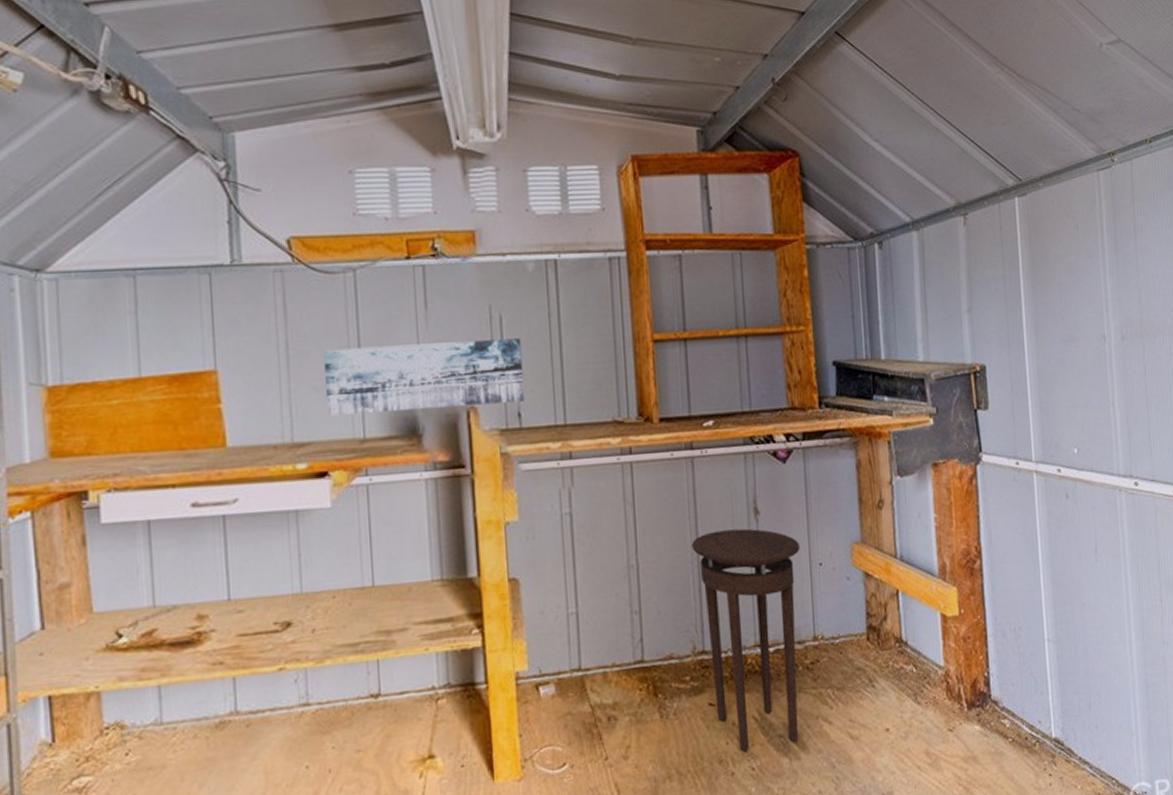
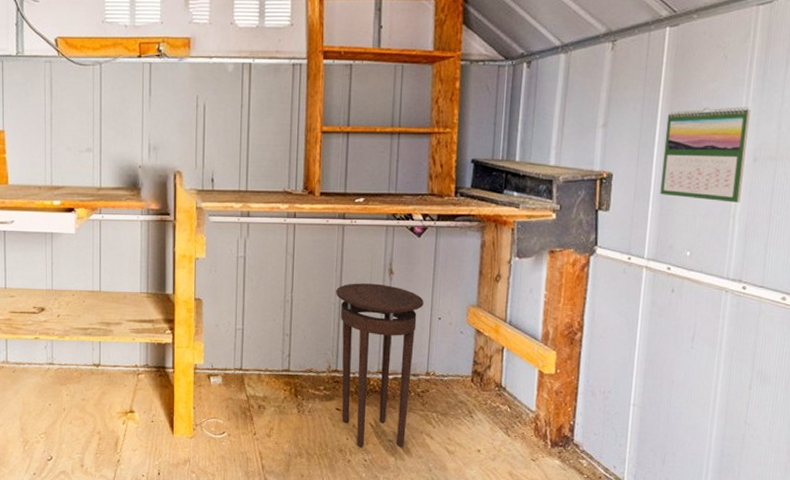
wall art: present [324,338,525,417] -> none [76,121,219,171]
calendar: none [1031,280,1116,388] -> present [660,107,752,203]

